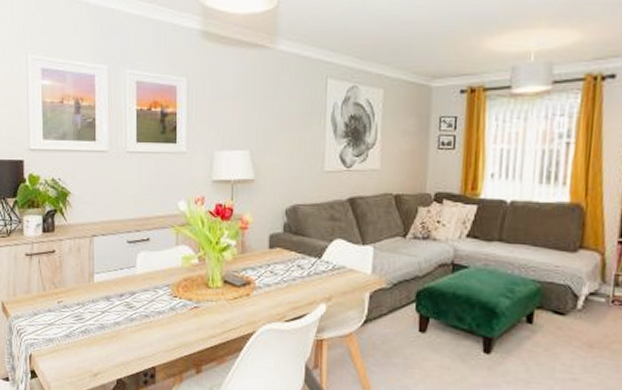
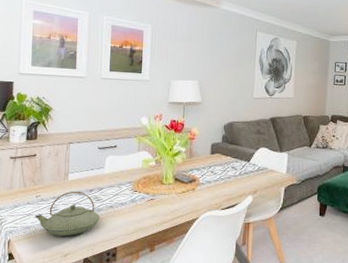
teapot: none [58,295,134,352] -> present [35,191,100,237]

